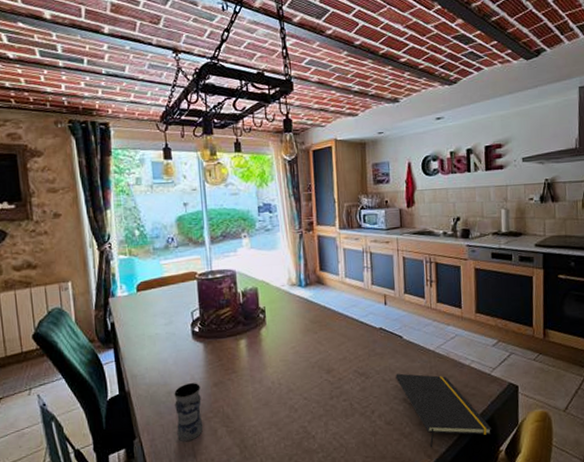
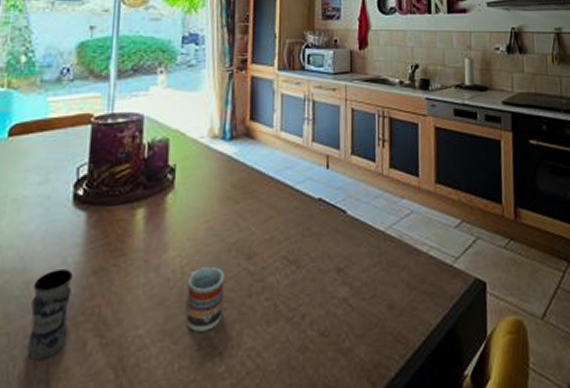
cup: none [284,379,313,423] -> present [186,267,225,332]
notepad: present [396,373,492,448] -> none [335,262,455,372]

